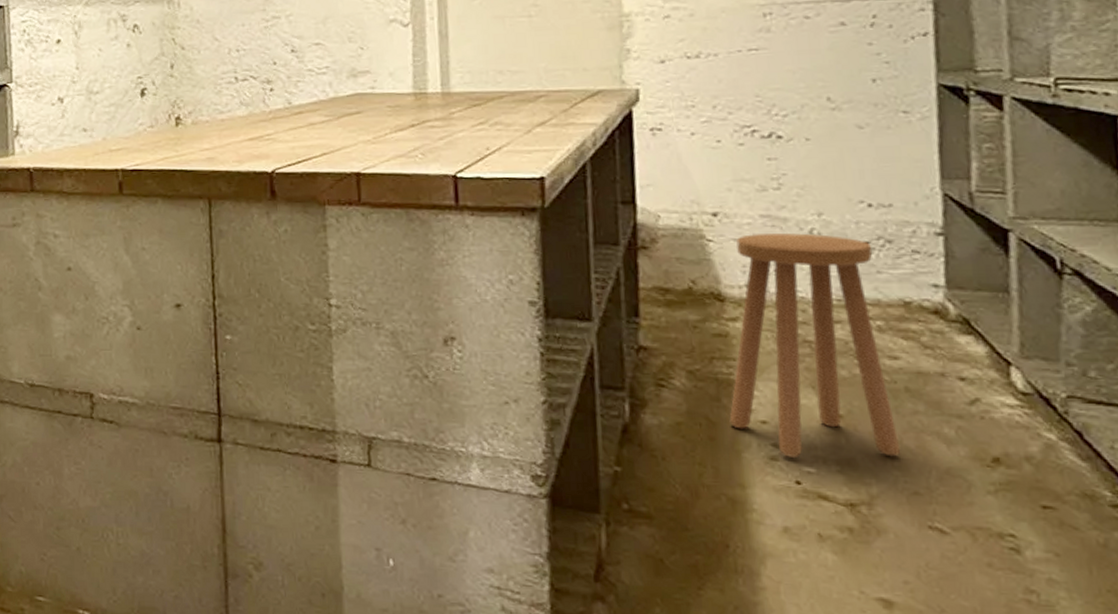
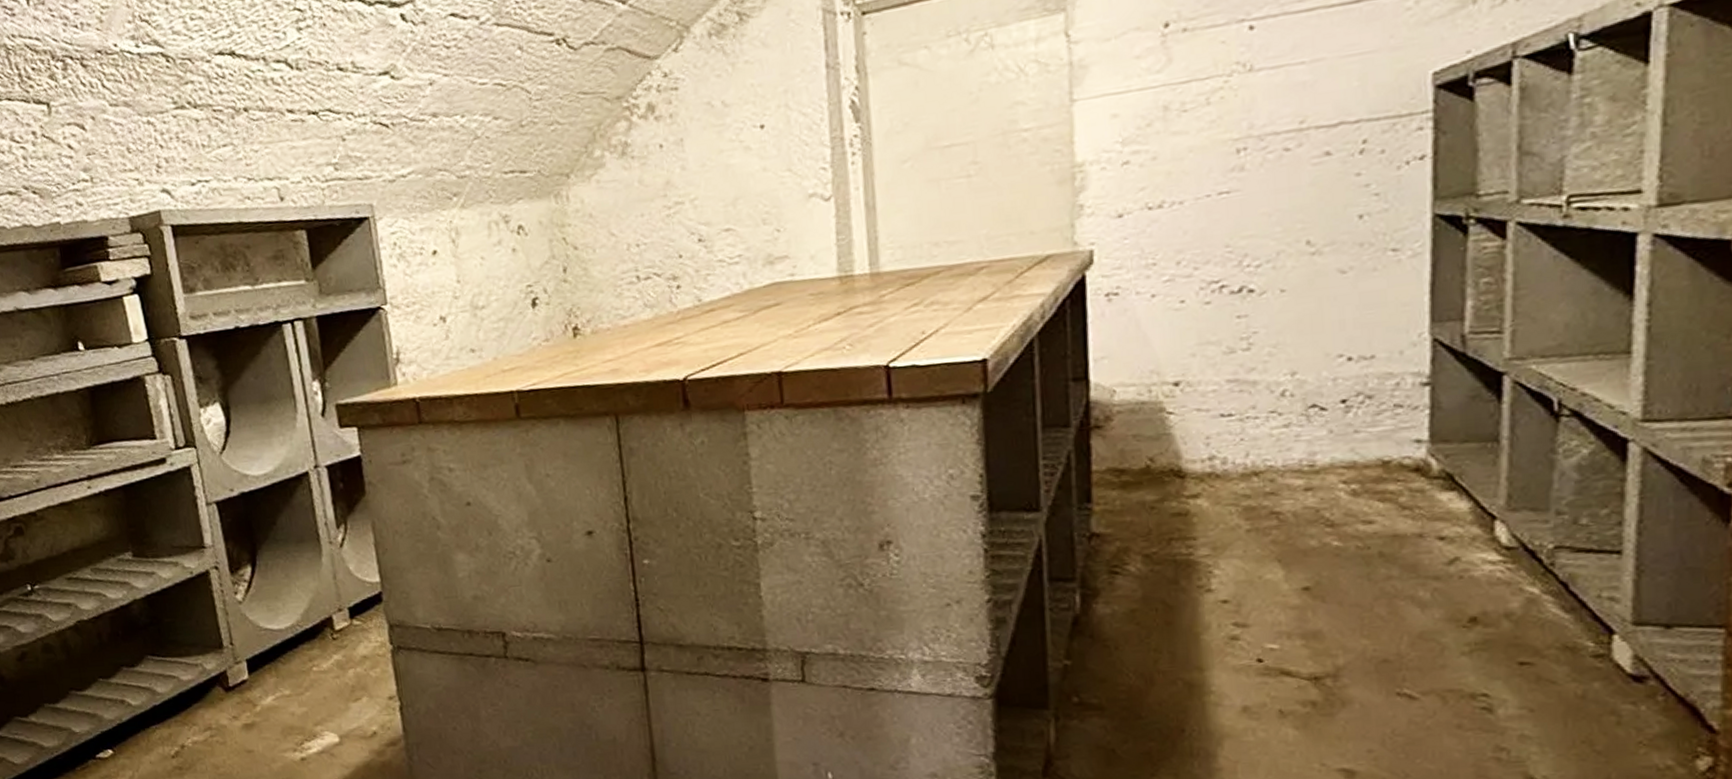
stool: present [729,232,901,459] -> none [1188,395,1371,637]

